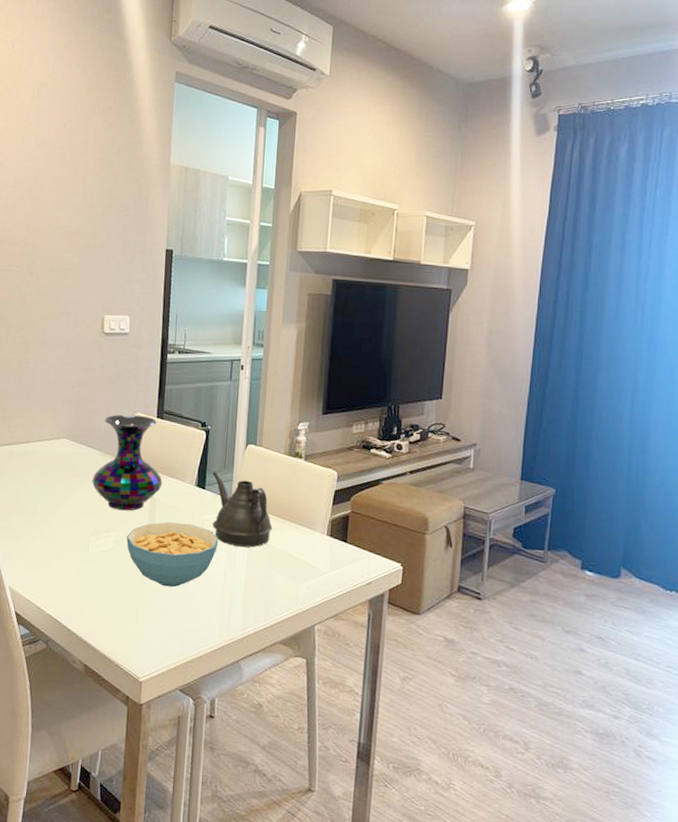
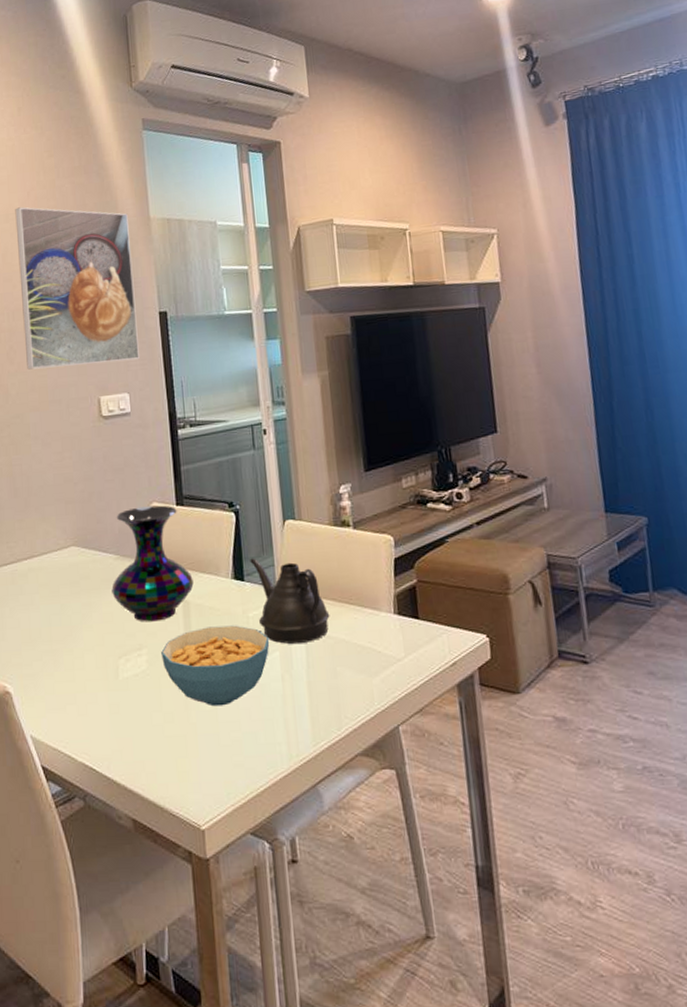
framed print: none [44,136,151,288] -> present [15,207,140,370]

